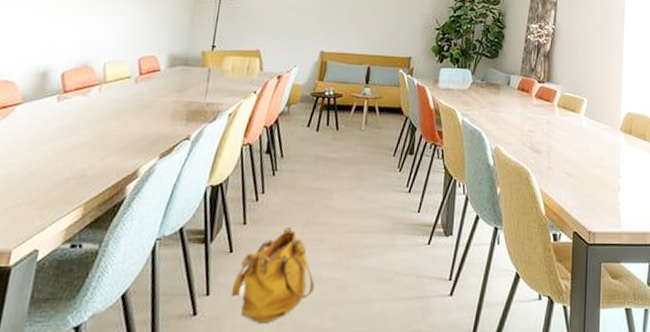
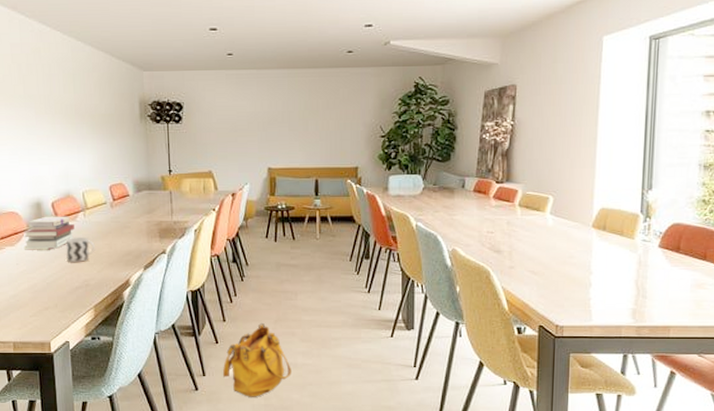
books: none [9,88,84,130] -> present [23,216,74,250]
cup: none [63,115,105,146] -> present [65,236,95,262]

